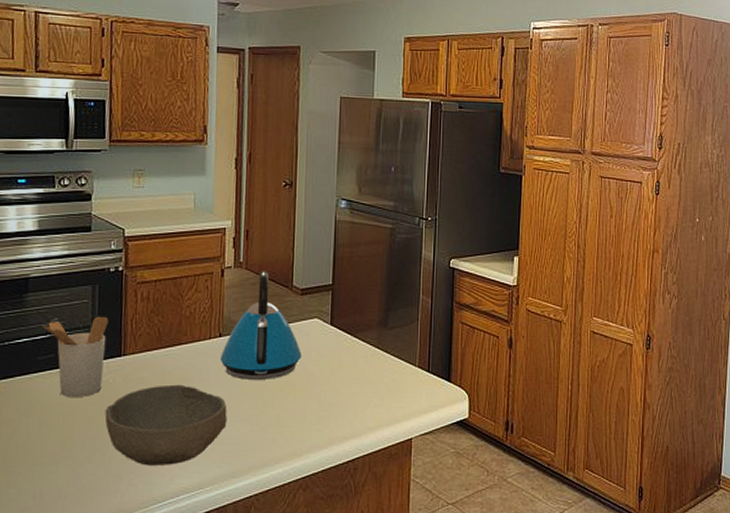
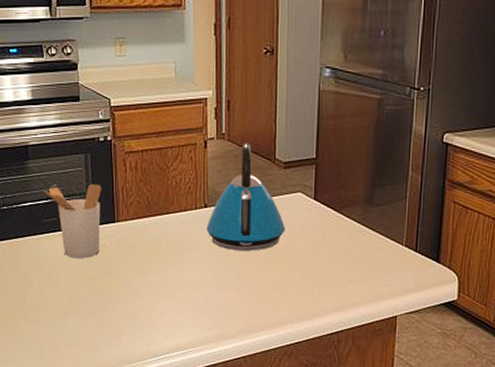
bowl: present [104,384,227,466] -> none [104,251,215,325]

